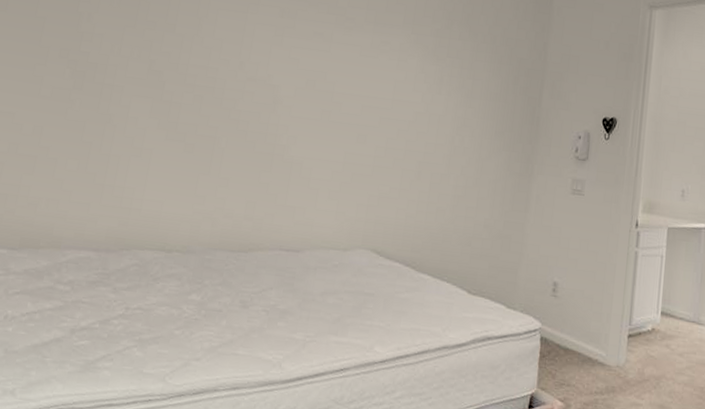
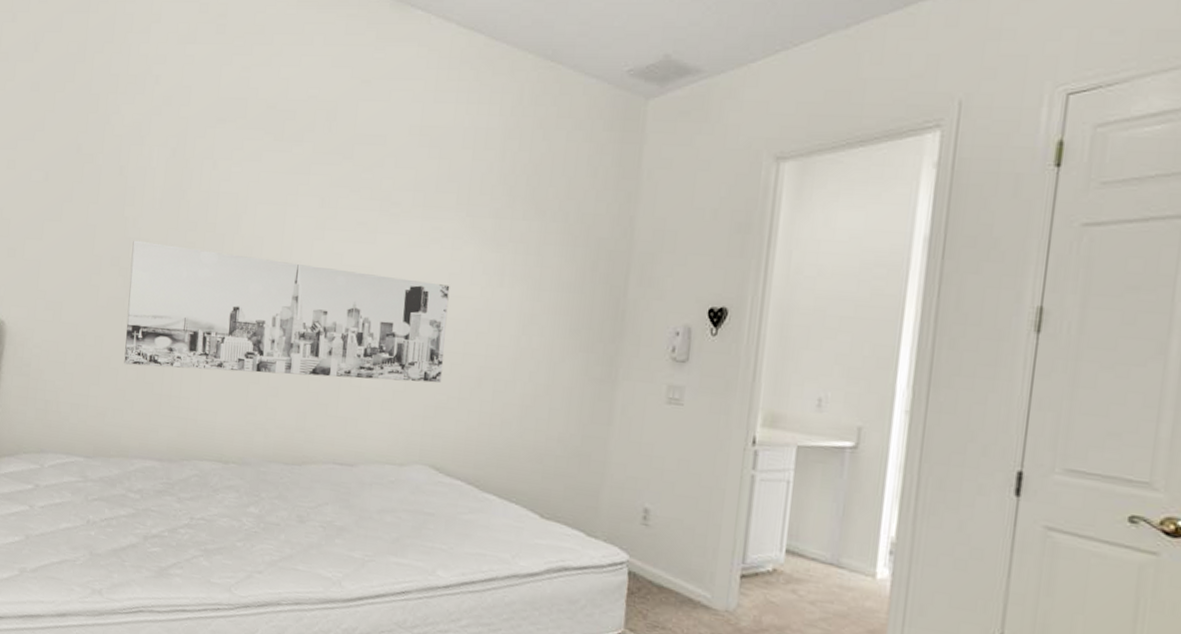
wall art: none [64,34,395,176] -> present [124,240,450,383]

